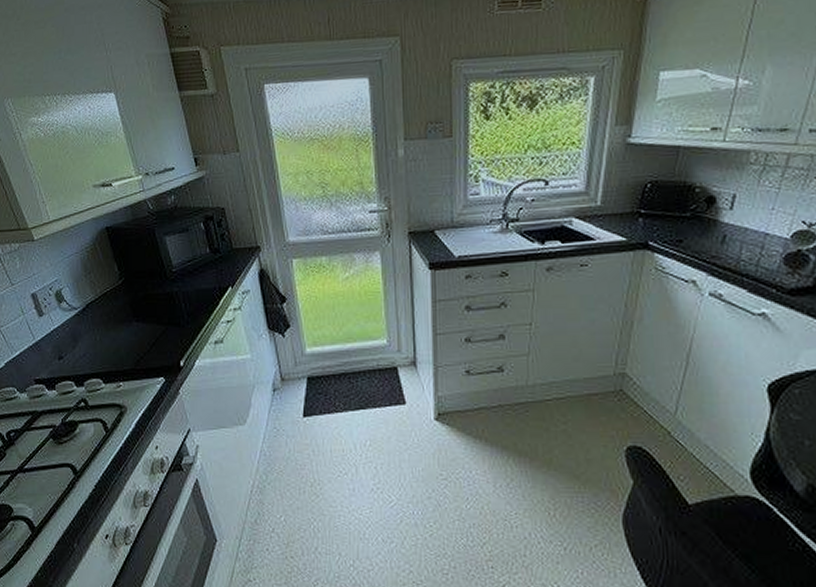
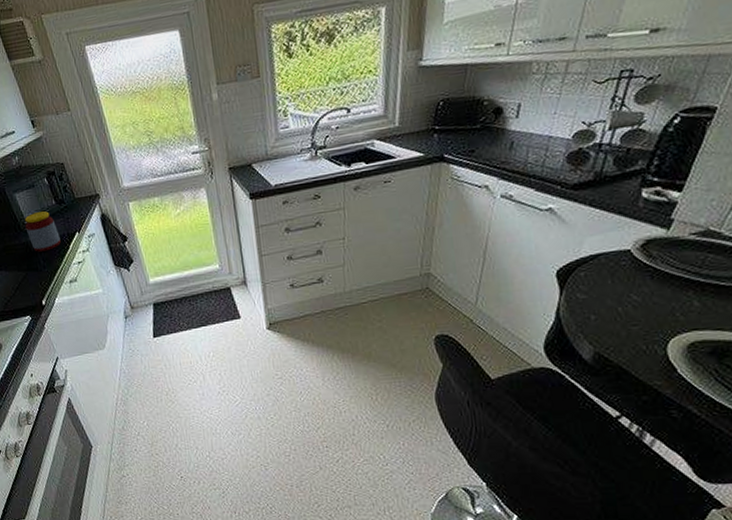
jar: none [172,260,210,305] -> present [24,211,61,252]

